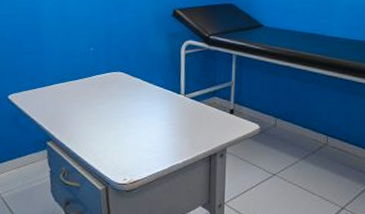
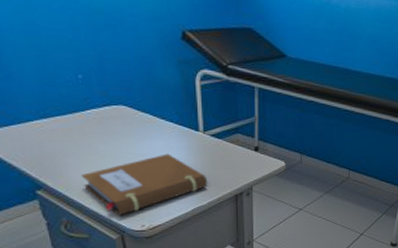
notebook: none [82,114,185,169] -> present [82,153,208,216]

